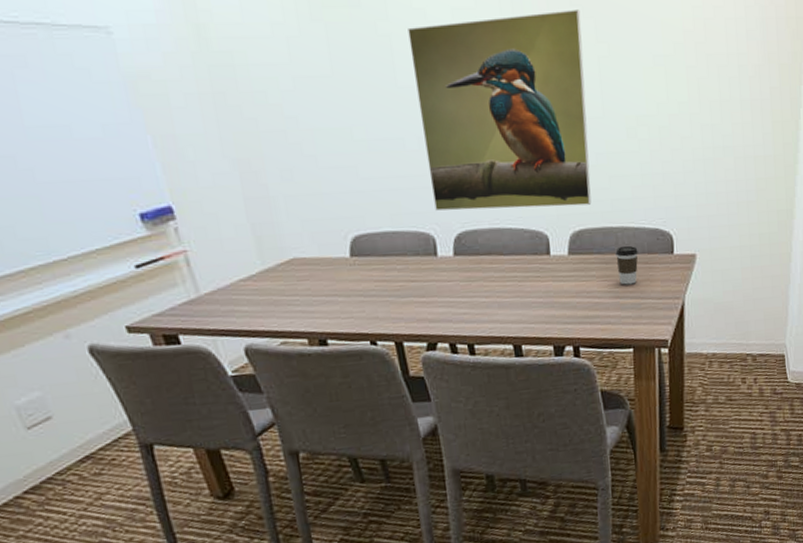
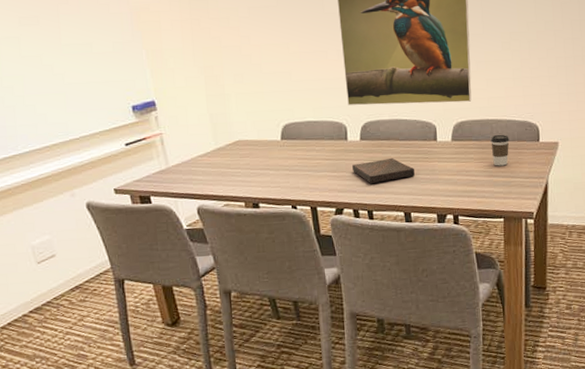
book: none [445,277,525,311] -> present [352,157,415,184]

